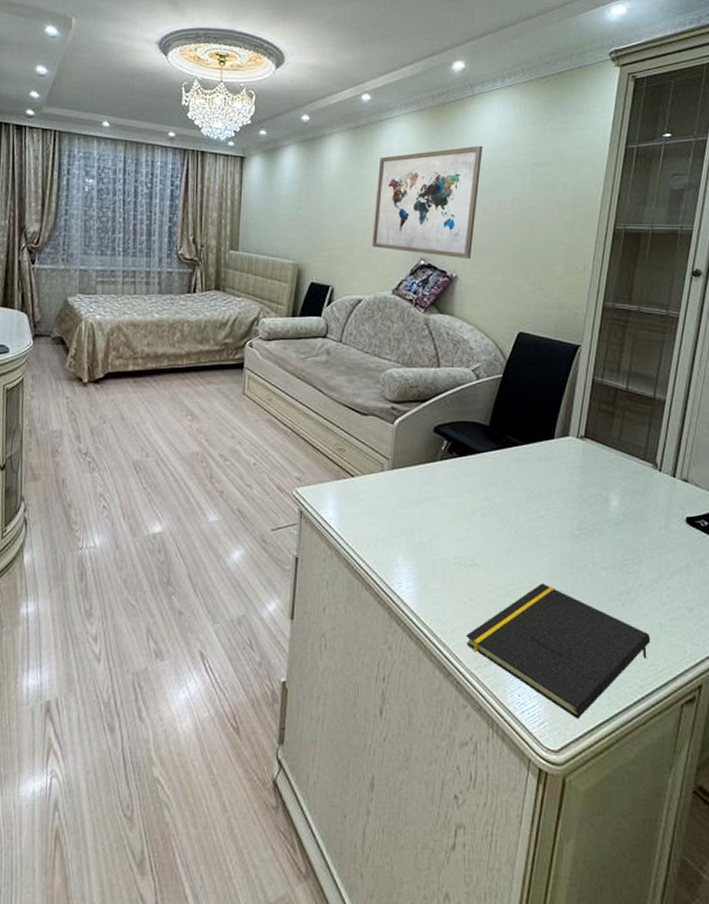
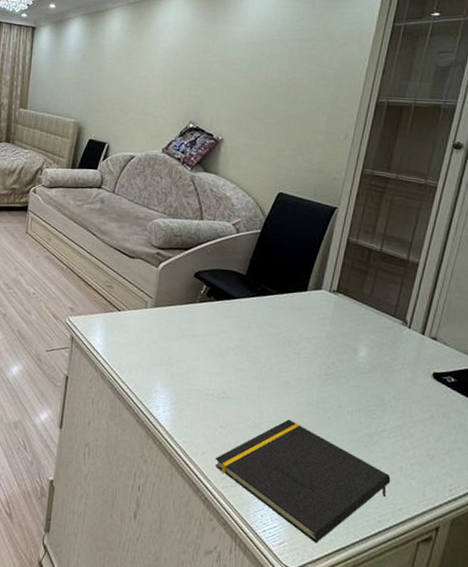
wall art: present [373,145,483,260] -> none [146,21,254,125]

